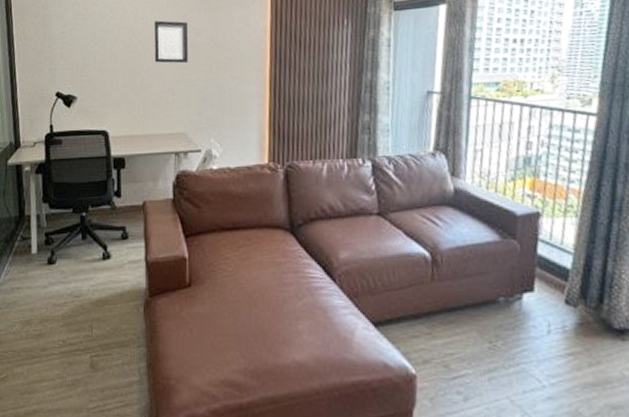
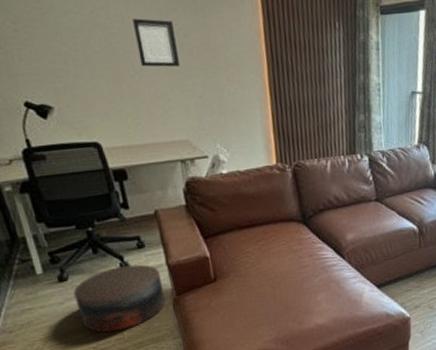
stool: none [57,256,138,327] -> present [73,264,166,333]

